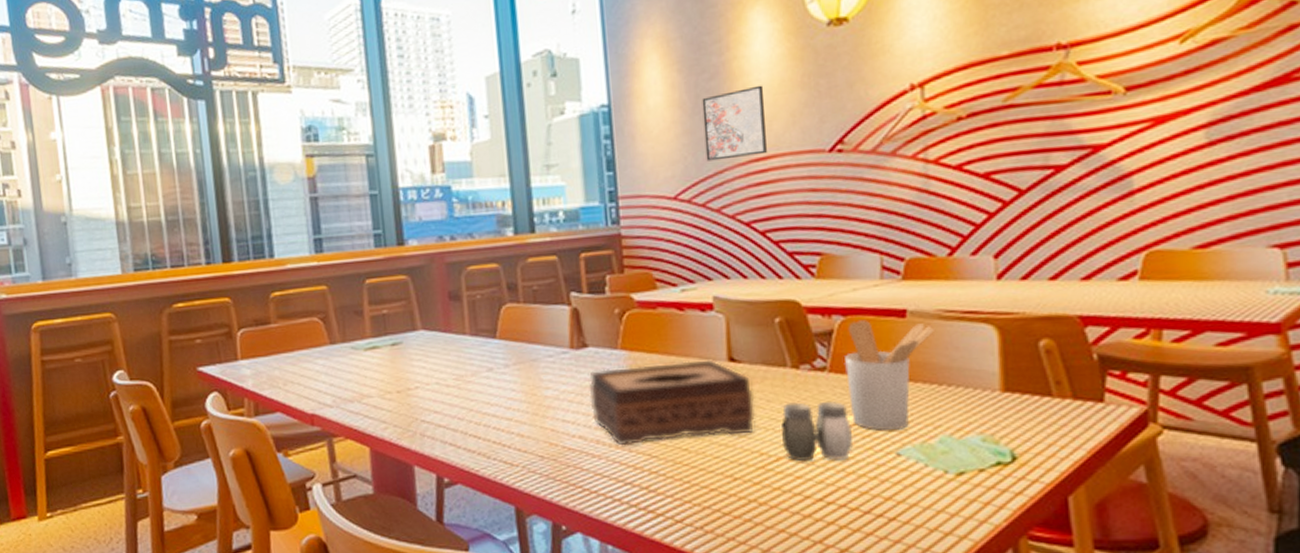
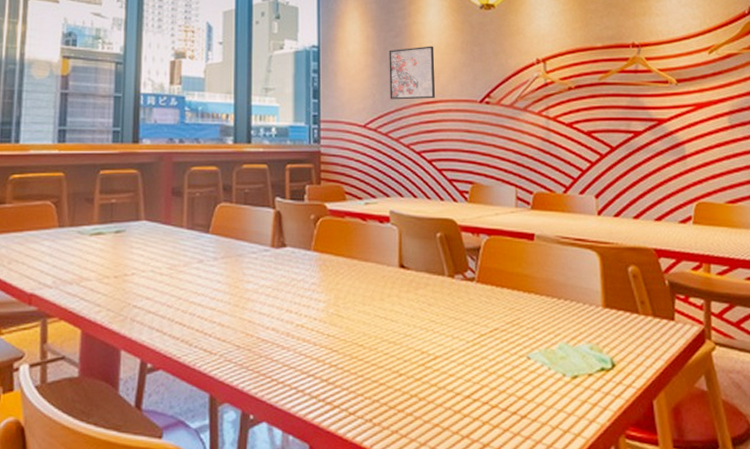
tissue box: present [589,359,755,446] -> none [284,265,418,339]
salt and pepper shaker: present [781,402,854,461] -> none [439,307,495,361]
utensil holder: present [845,320,934,430] -> none [489,240,554,336]

